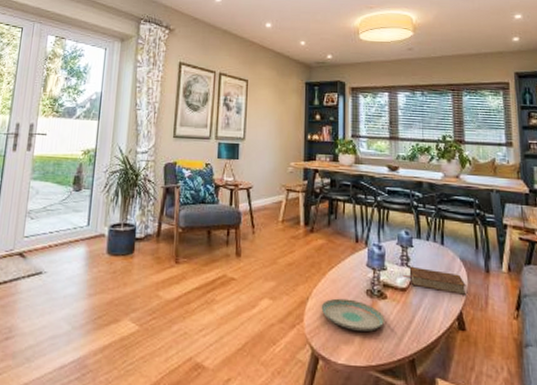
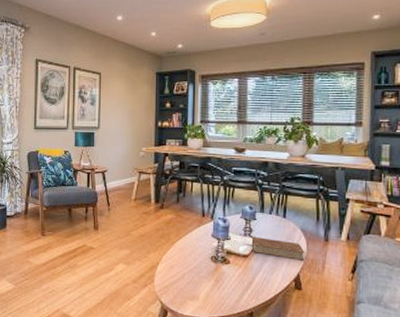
plate: present [321,298,385,332] -> none [170,263,227,290]

